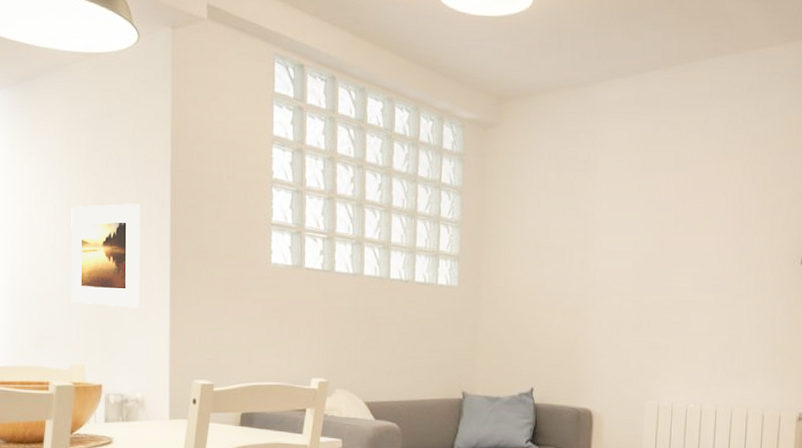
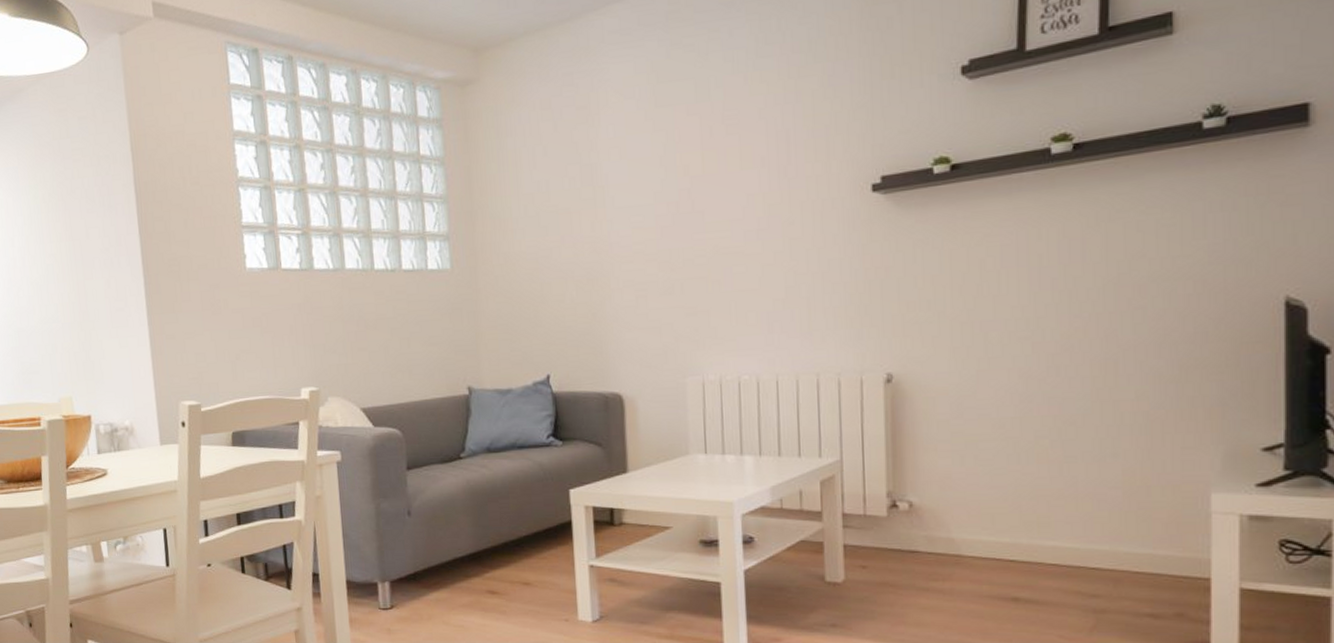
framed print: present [71,203,140,308] -> none [42,223,119,334]

